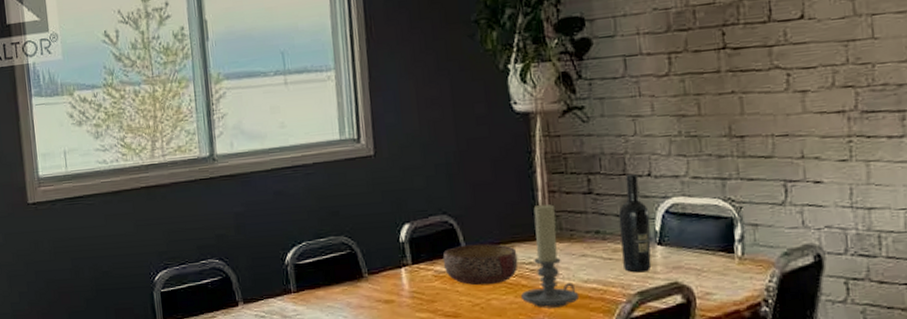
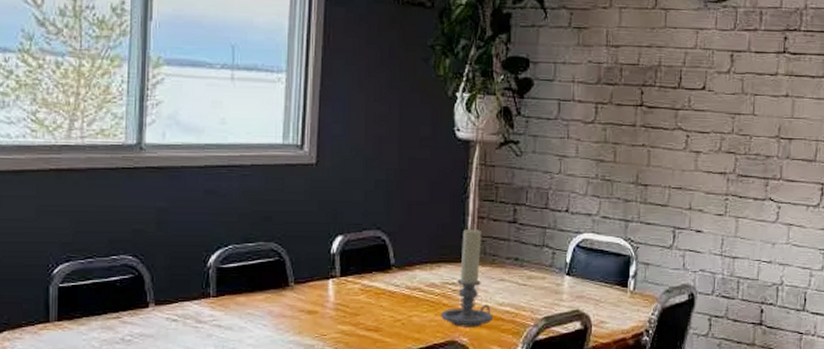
bowl: present [442,243,518,286] -> none [371,261,442,302]
wine bottle: present [618,174,652,273] -> none [535,209,563,299]

